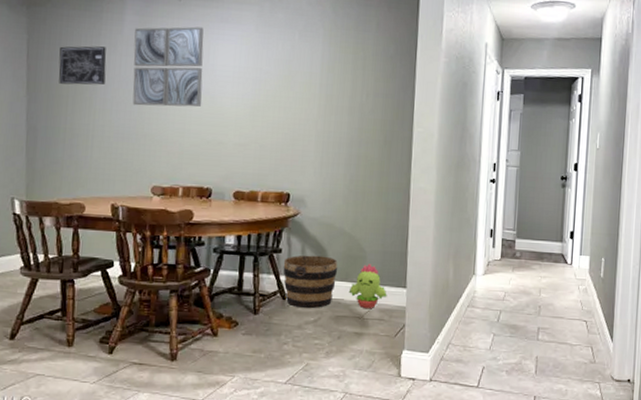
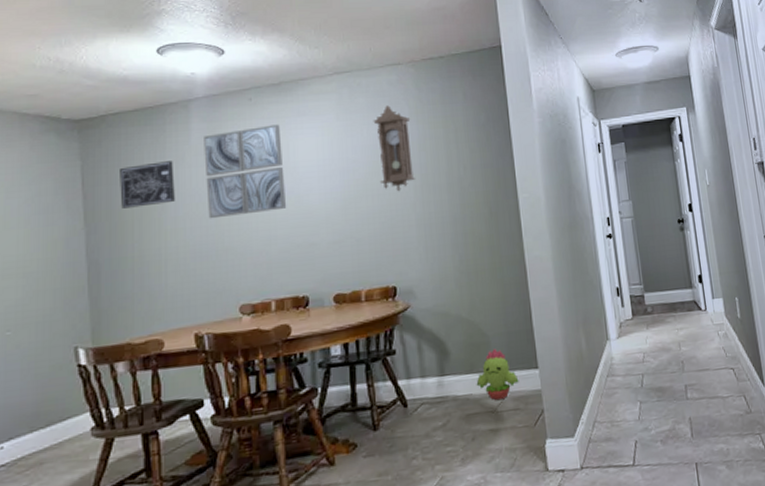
bucket: present [283,255,338,309] -> none [399,349,461,414]
pendulum clock: none [287,24,324,108] -> present [373,105,415,192]

